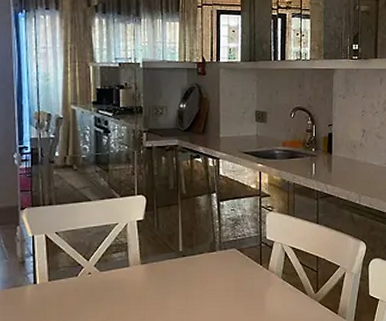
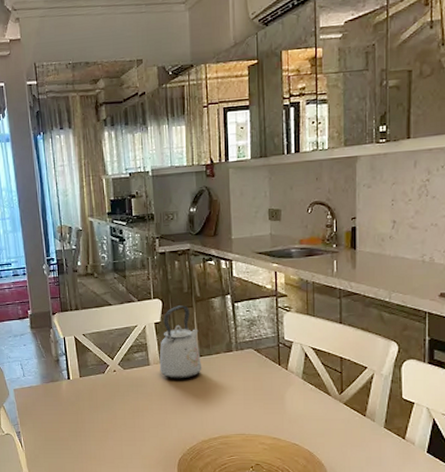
kettle: none [140,203,185,281] -> present [159,305,202,379]

